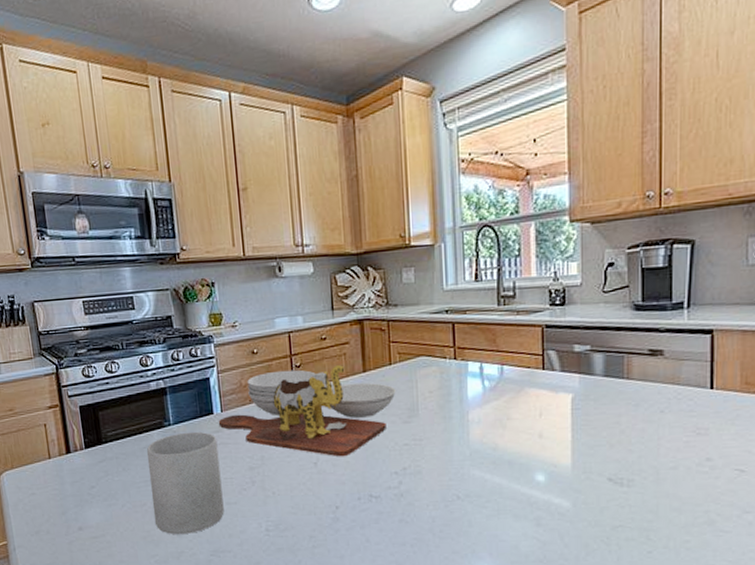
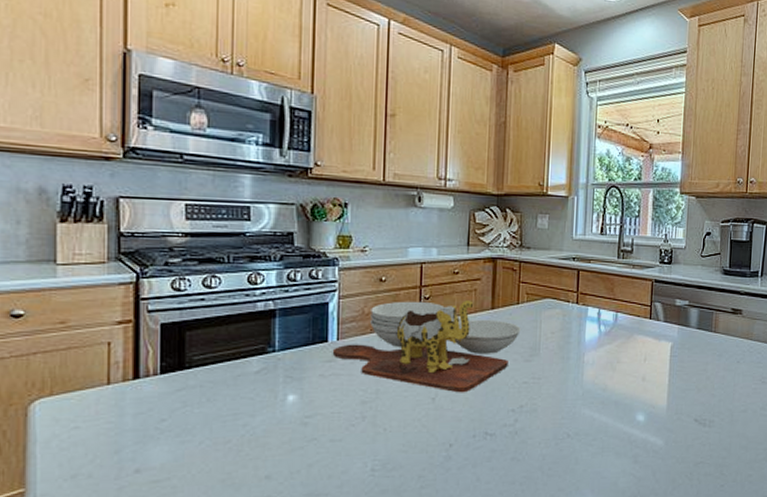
mug: present [146,431,224,535] -> none [239,360,328,477]

